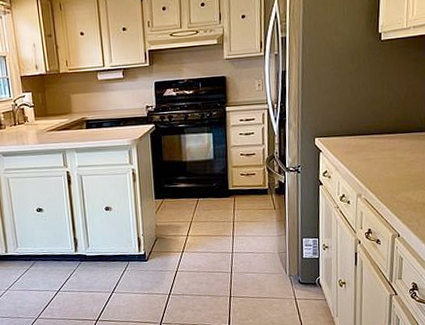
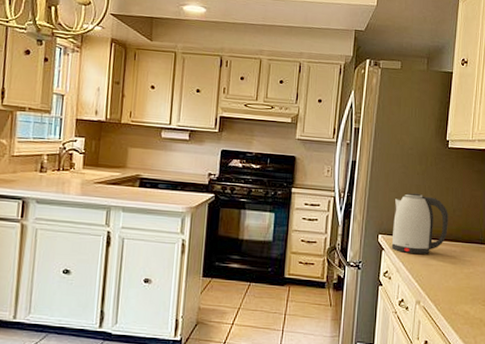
kettle: none [328,92,386,152] -> present [391,193,448,254]

